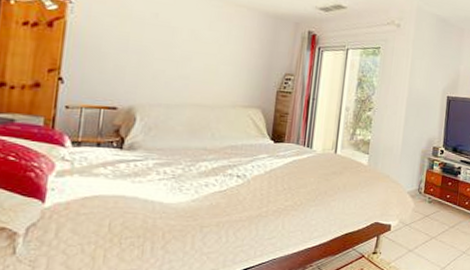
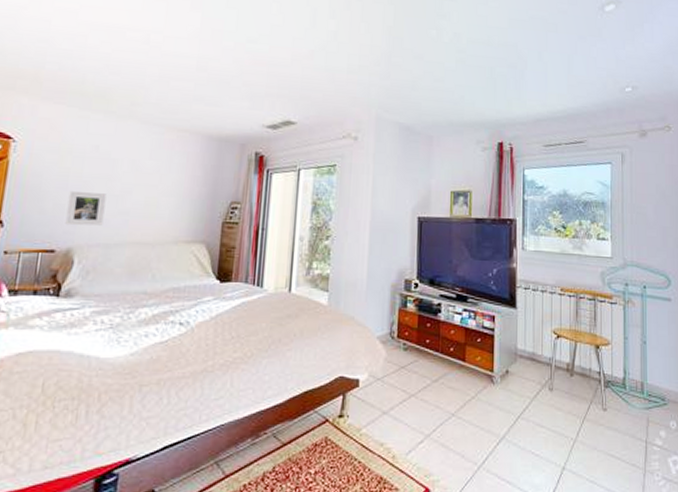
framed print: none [126,53,167,88] -> present [65,190,107,226]

